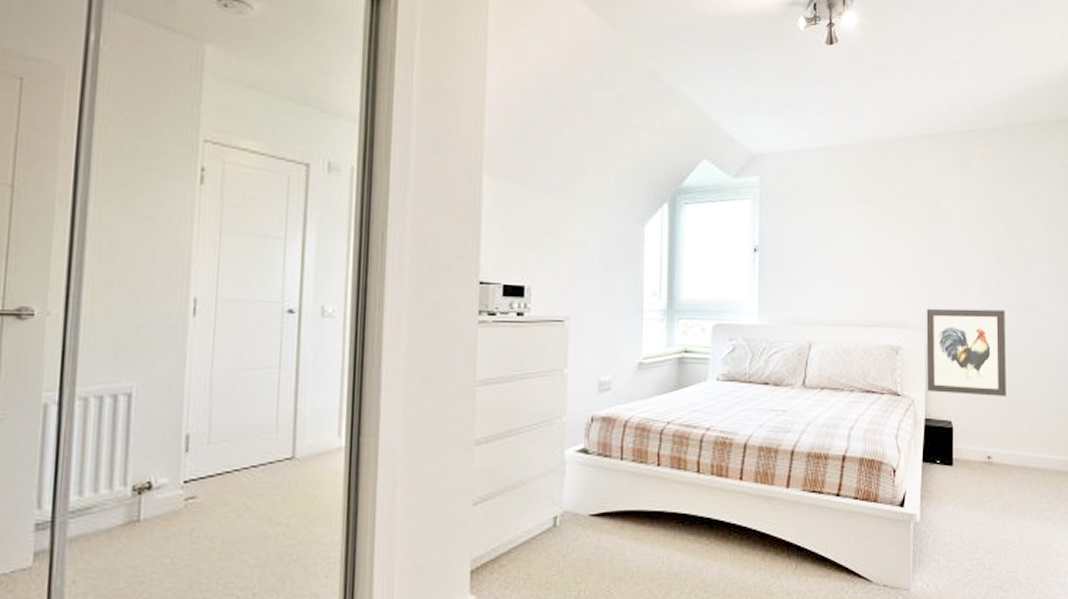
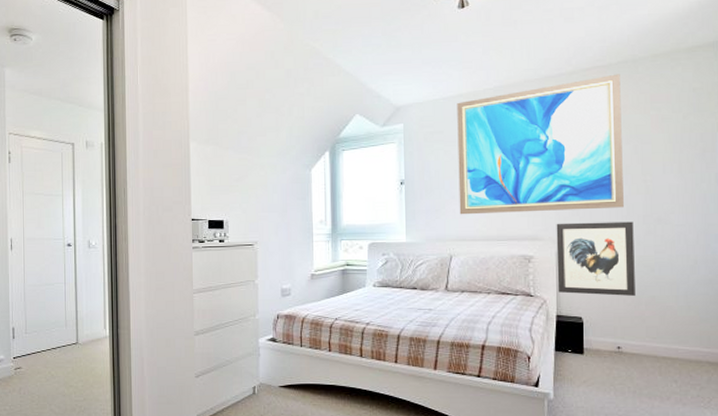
wall art: none [821,140,996,294] -> present [457,74,624,215]

